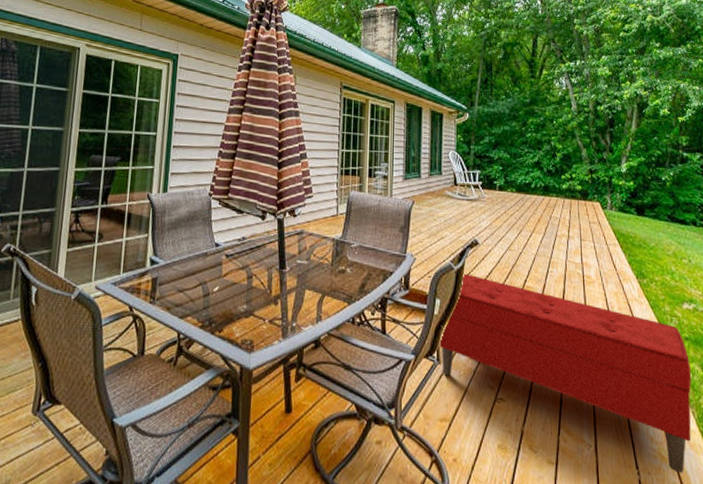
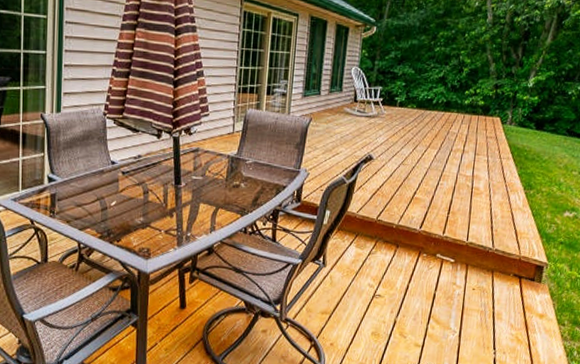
bench: present [441,273,692,473] -> none [327,187,561,352]

